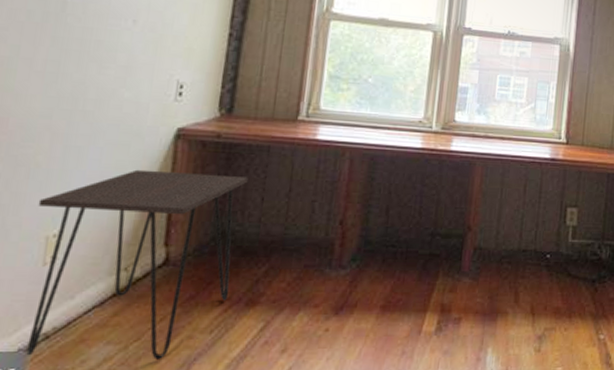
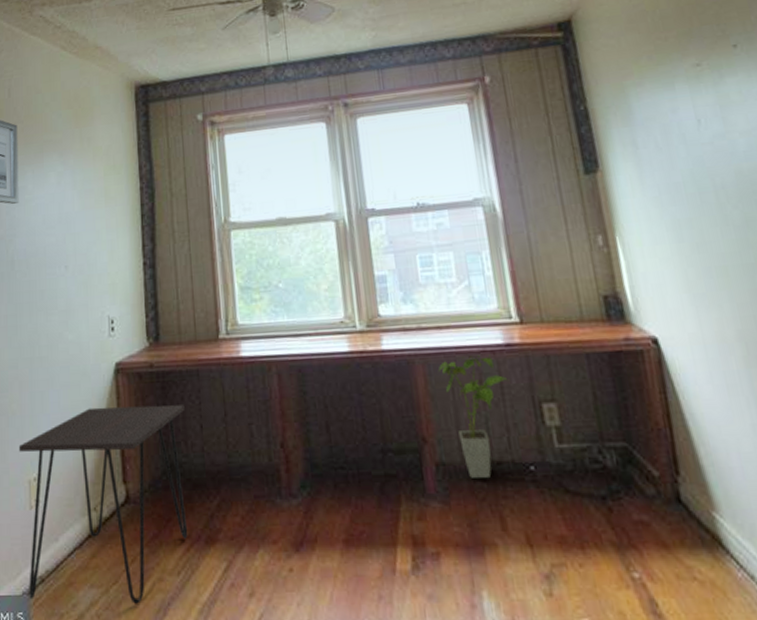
house plant: none [494,164,548,262] -> present [439,355,510,479]

